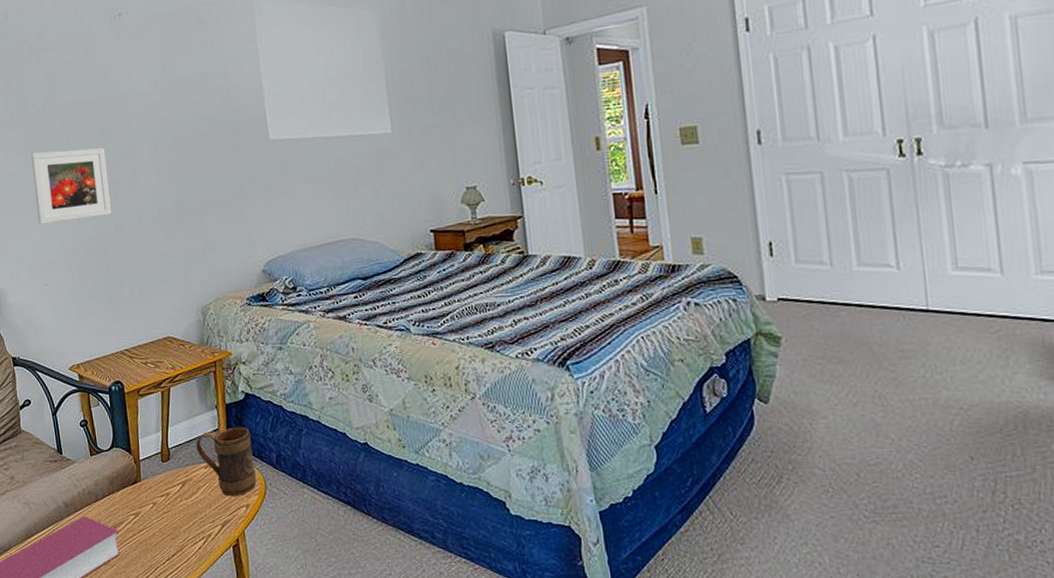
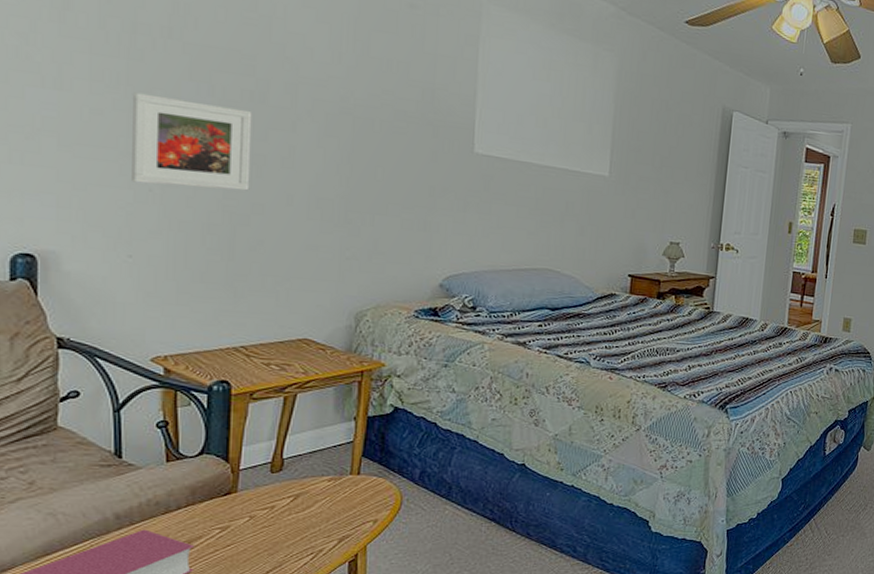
mug: present [196,427,257,497] -> none [321,440,393,512]

